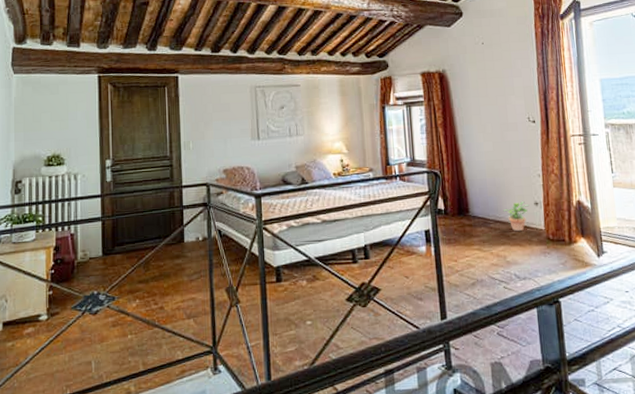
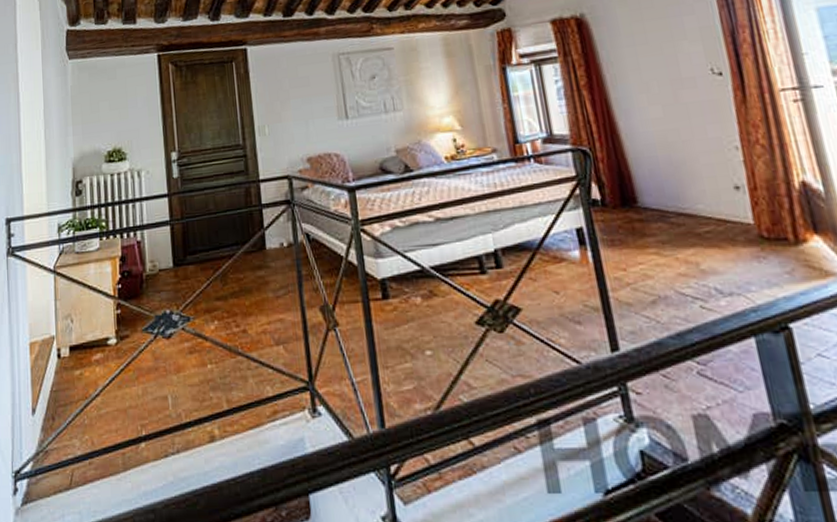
potted plant: present [503,201,530,232] -> none [687,185,727,228]

